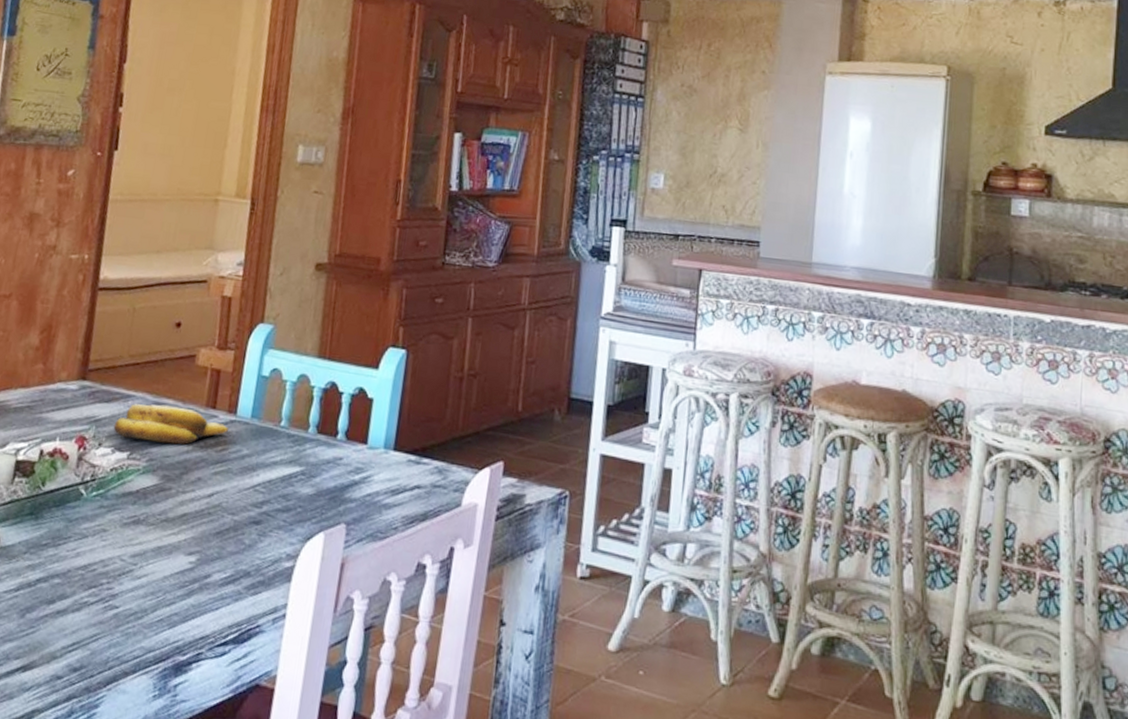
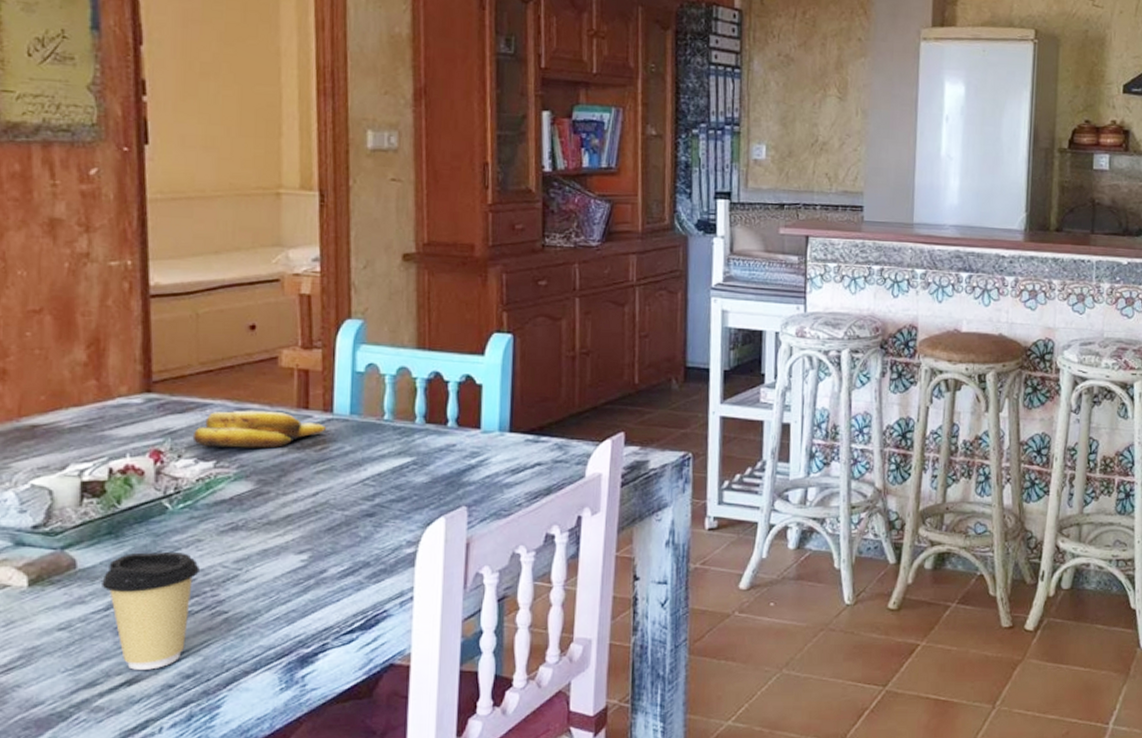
coffee cup: none [16,536,101,658] -> present [102,551,199,670]

